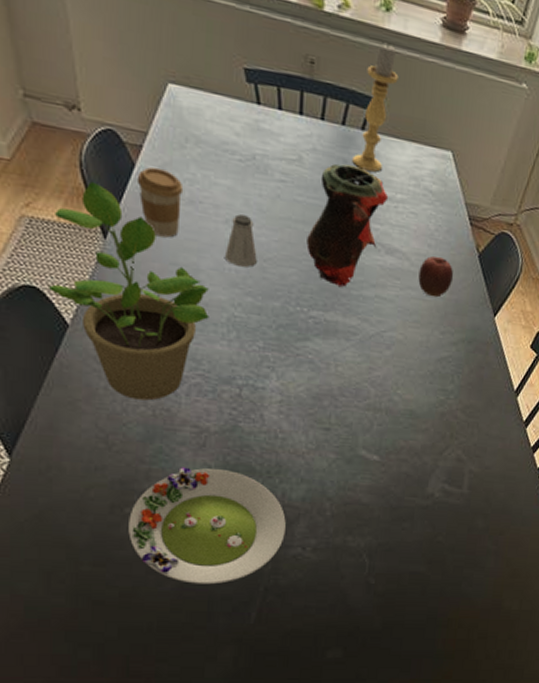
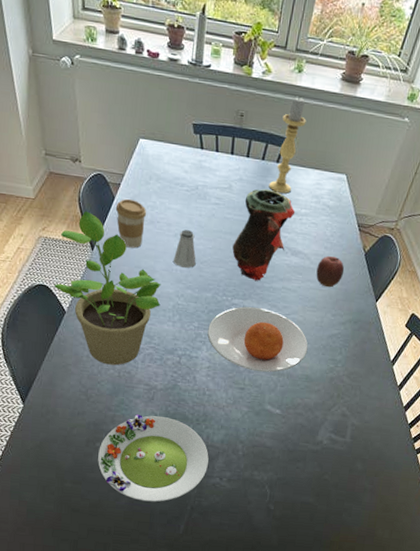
plate: none [277,320,412,408] -> present [207,306,308,373]

